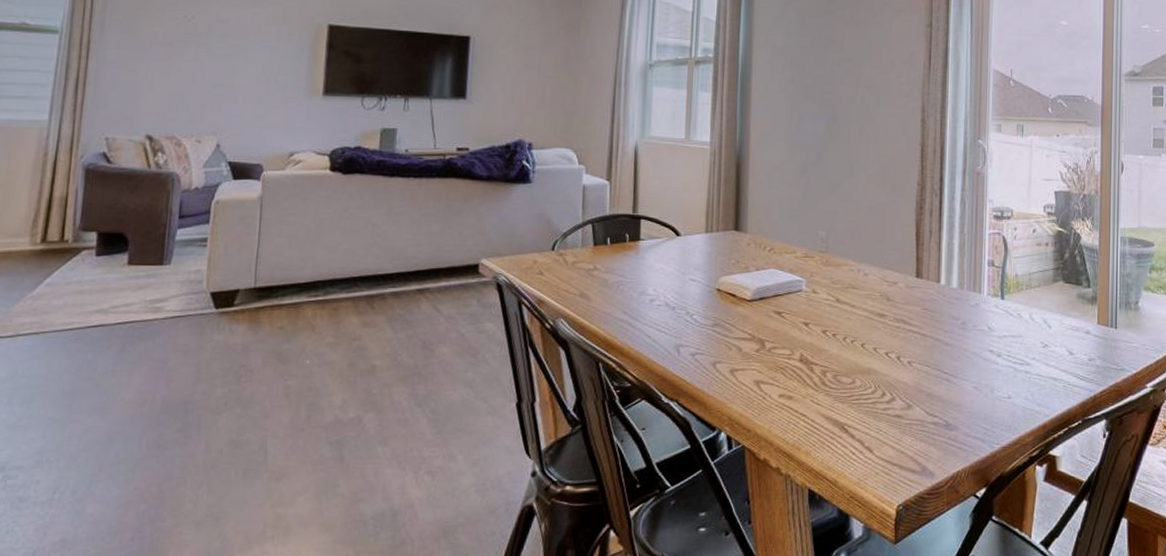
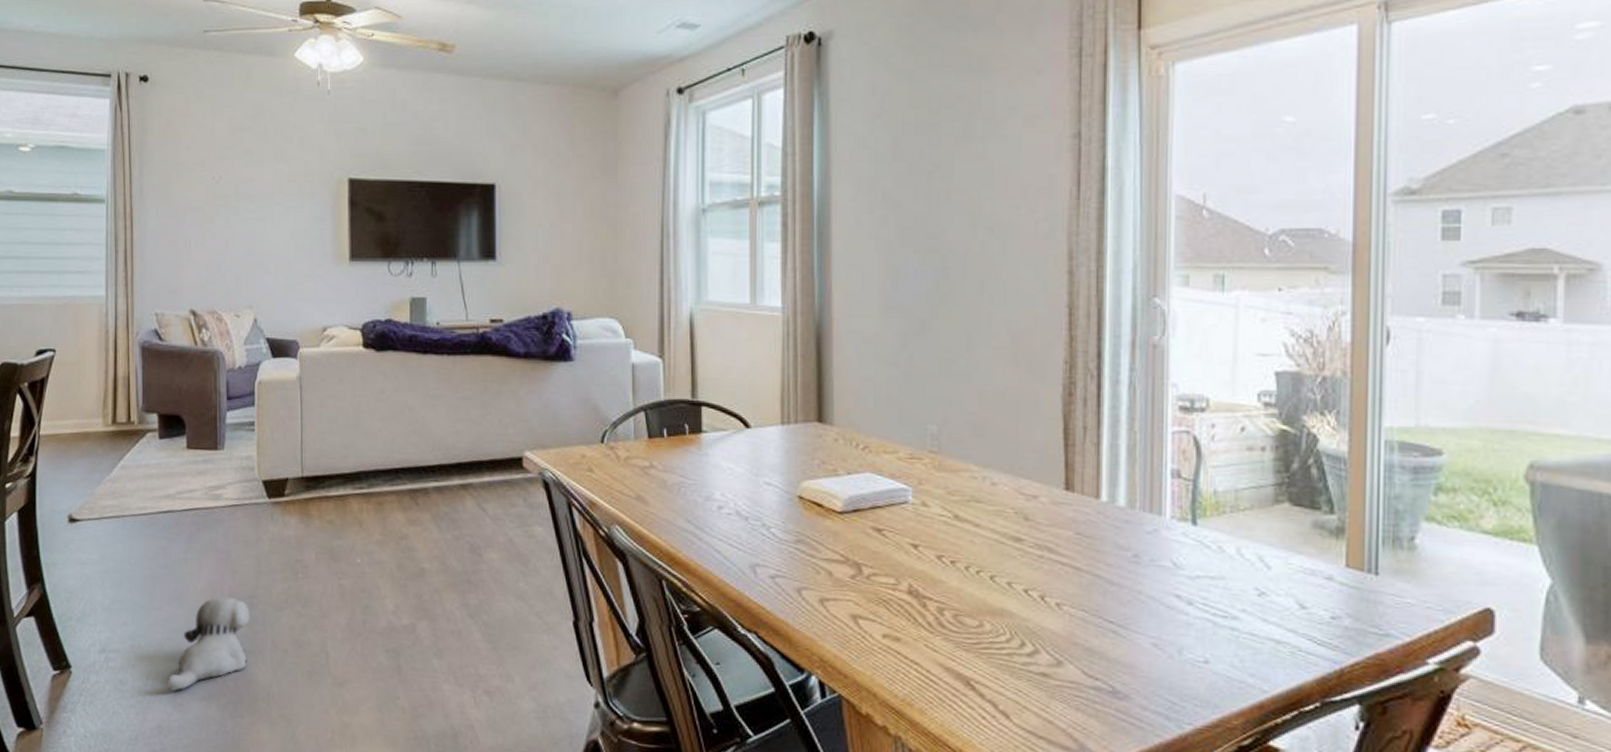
plush toy: none [77,404,183,502] -> present [166,596,250,691]

